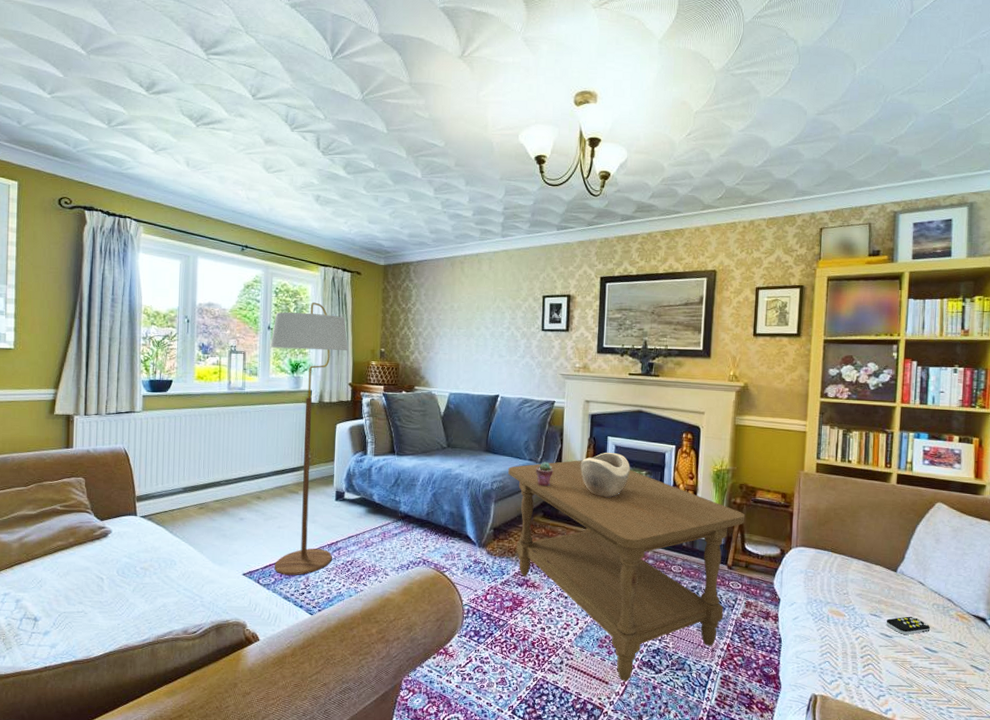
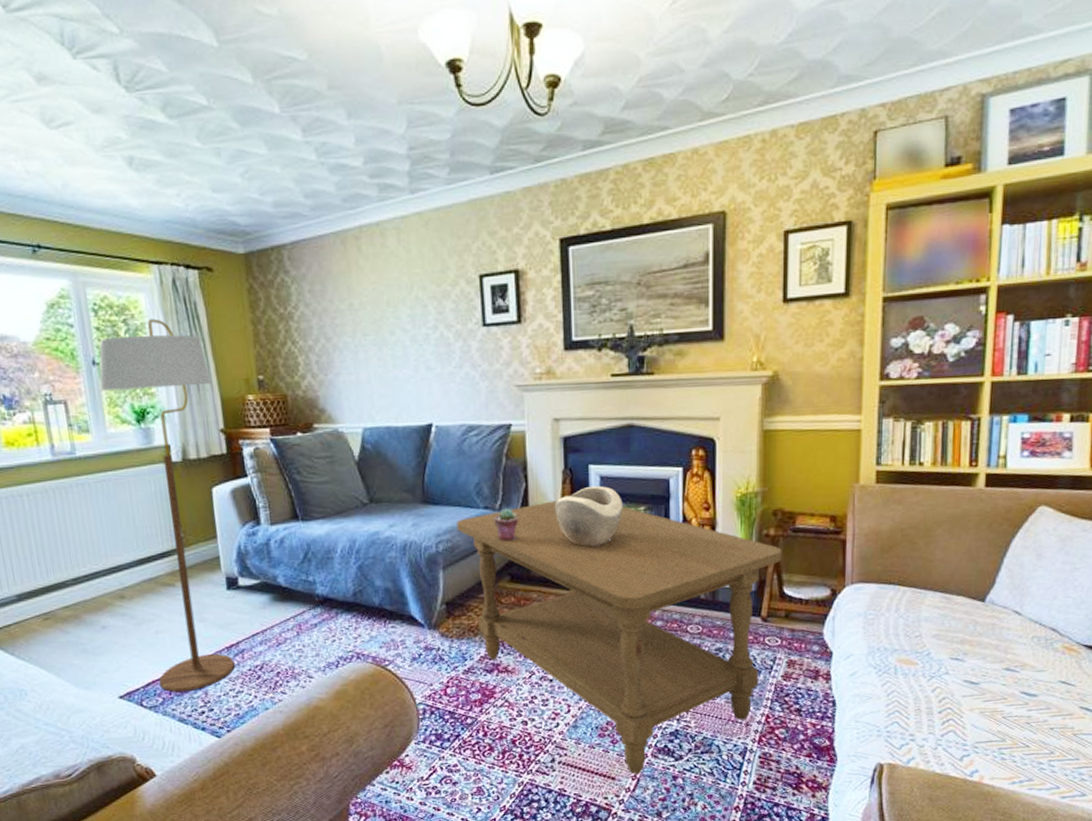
remote control: present [886,616,931,635] -> none [971,655,1029,679]

